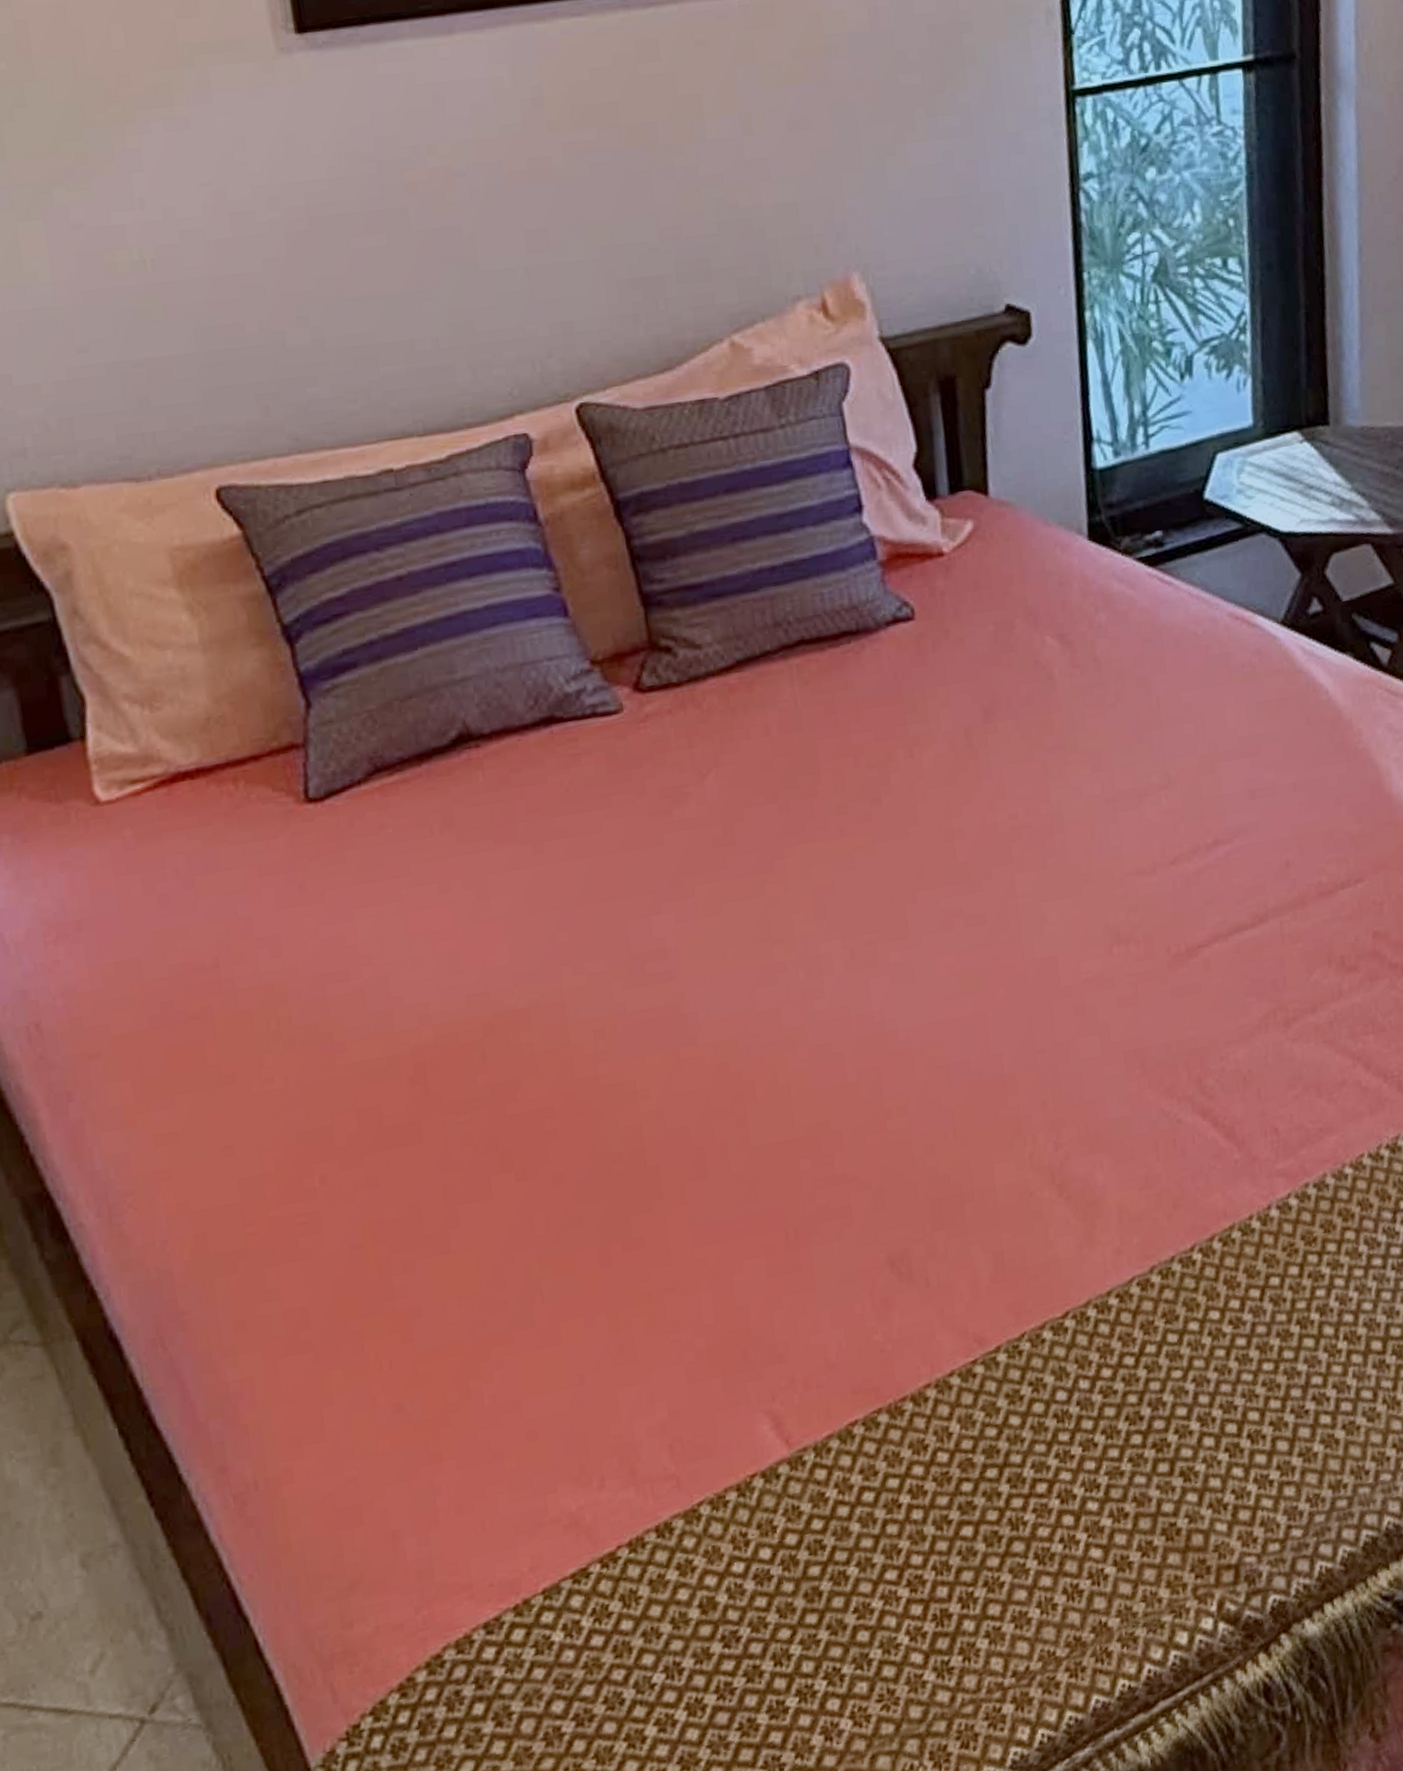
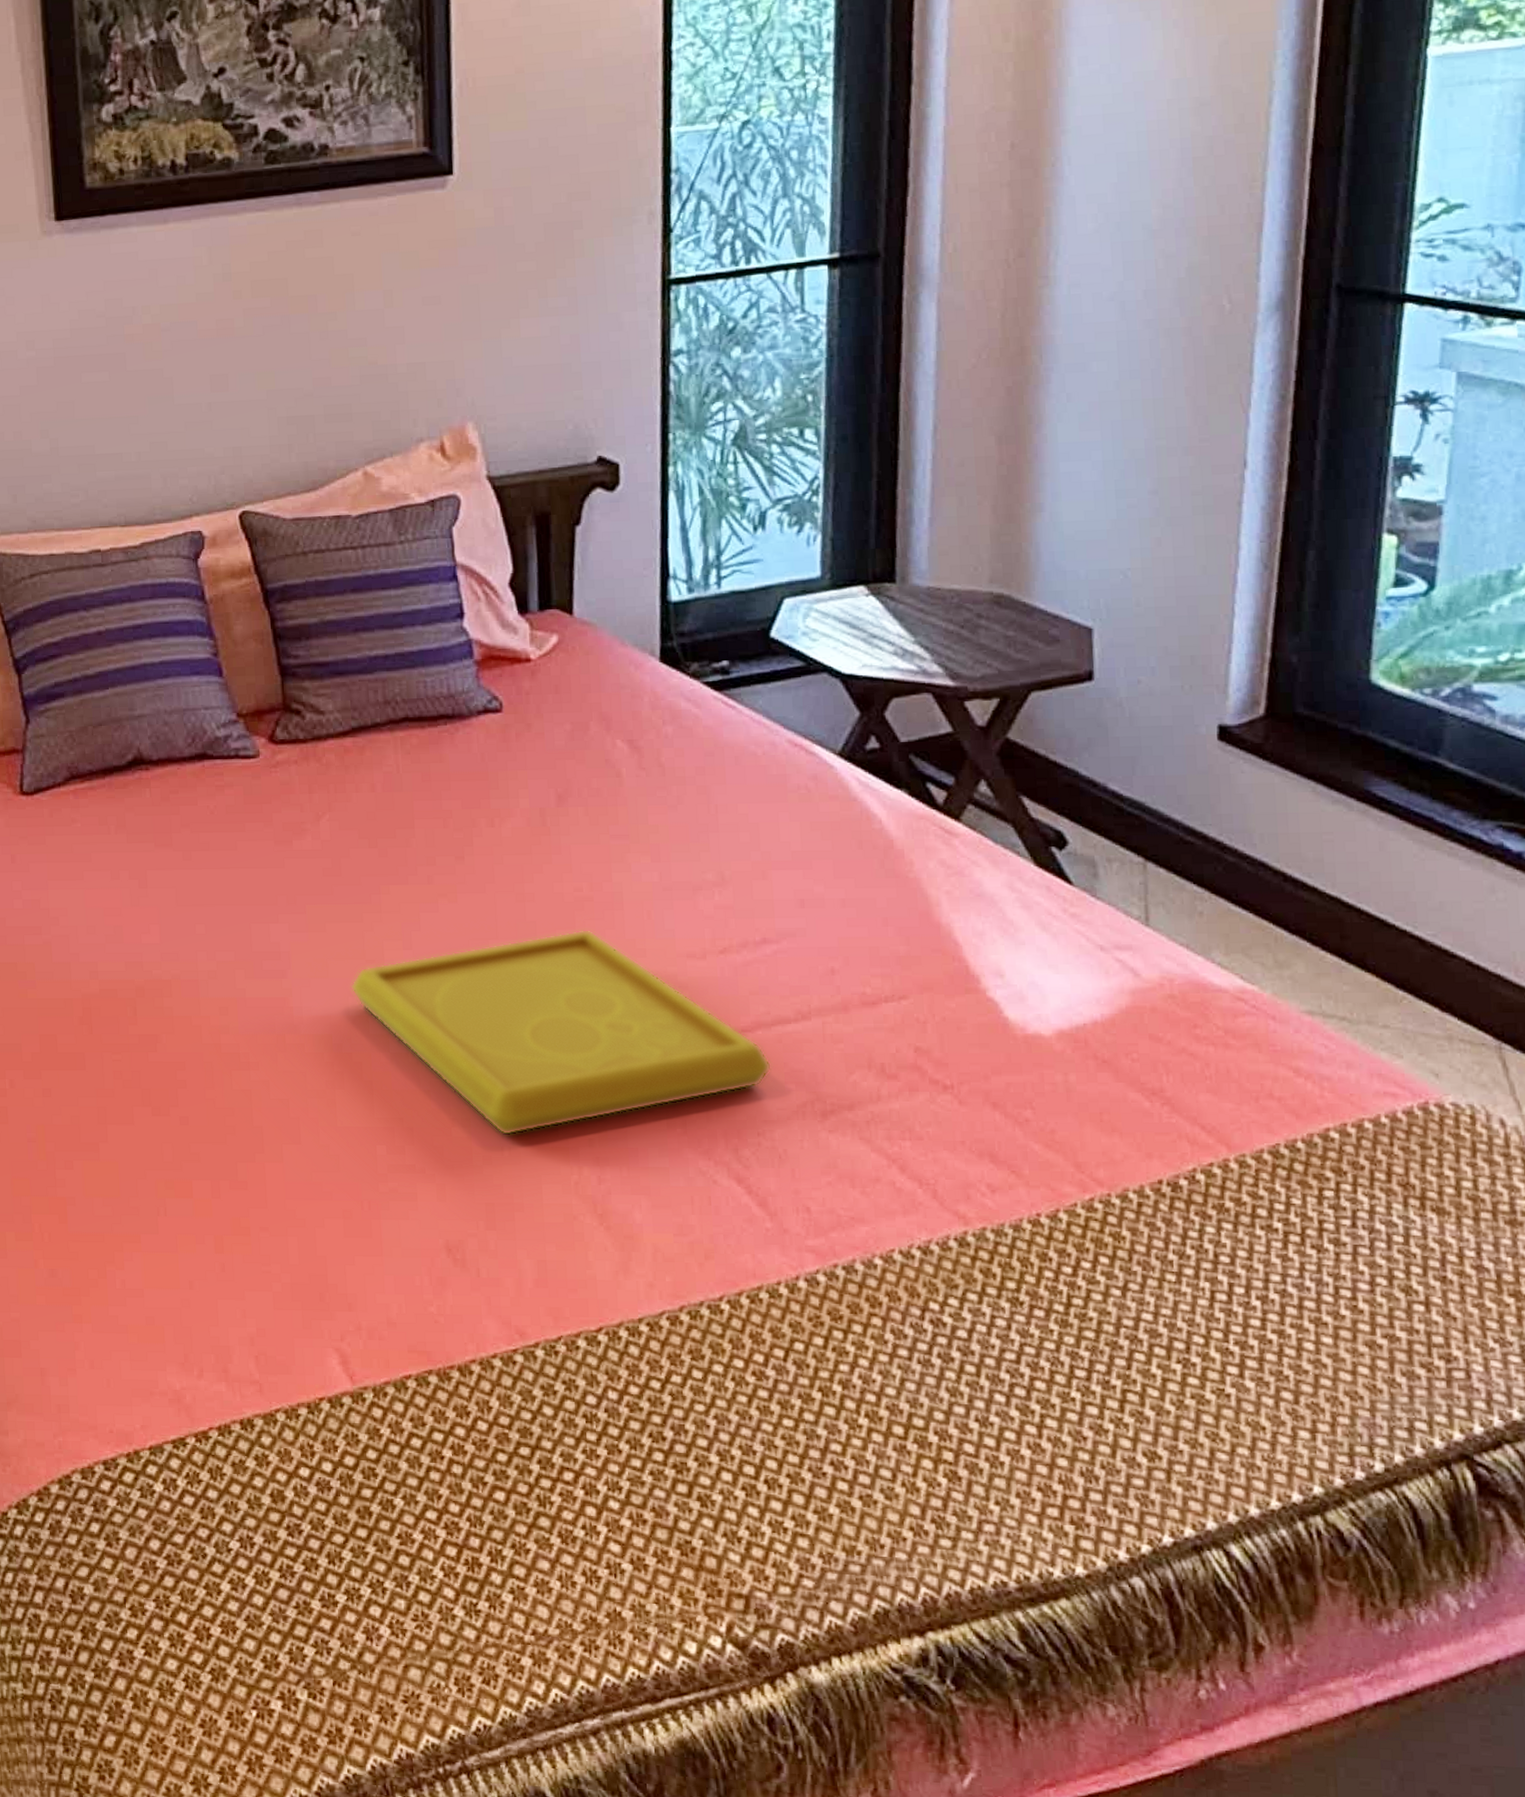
serving tray: none [755,860,1232,1118] -> present [350,929,772,1136]

